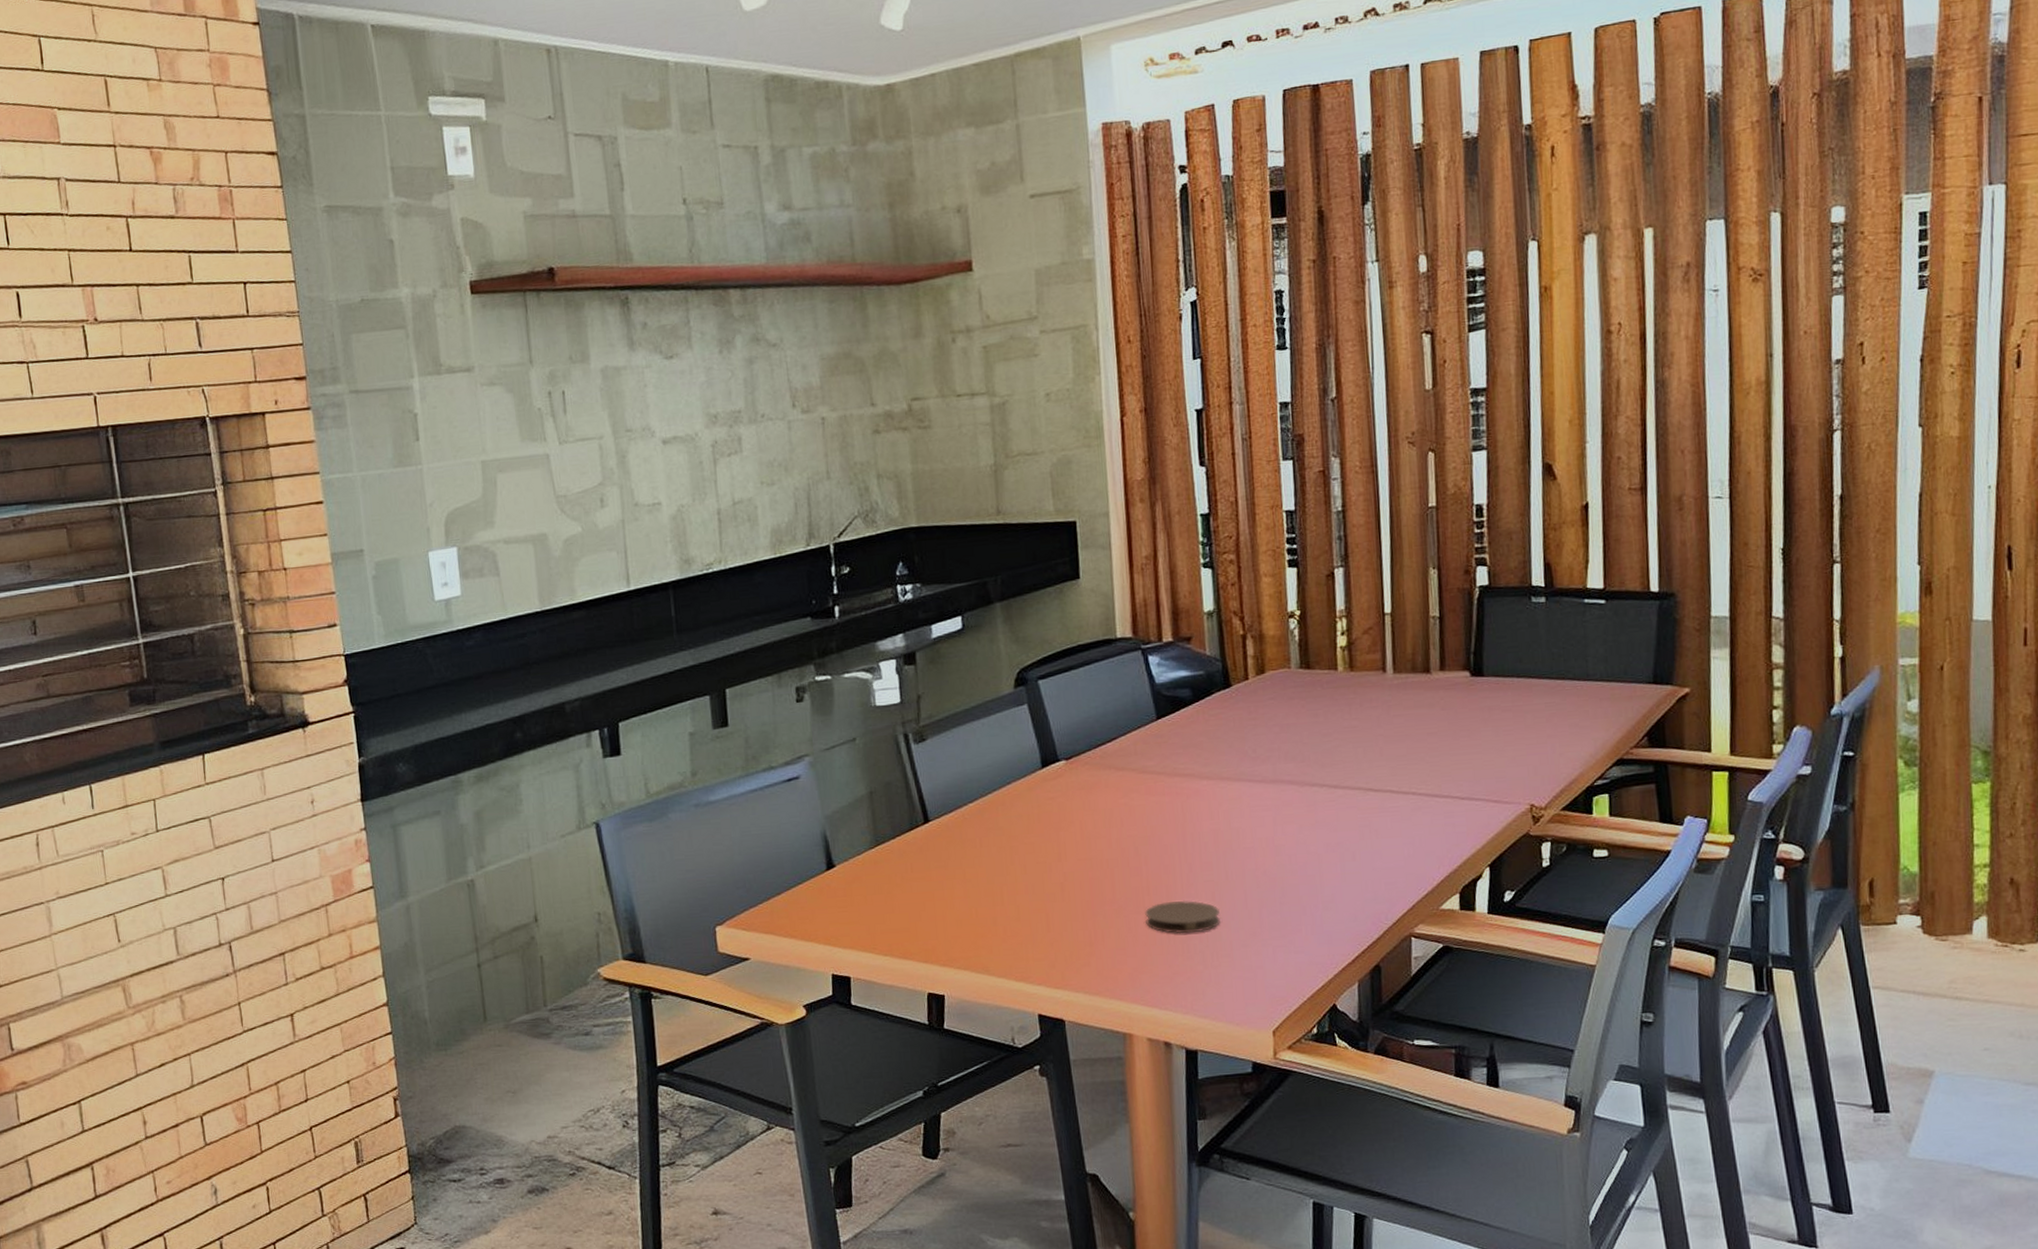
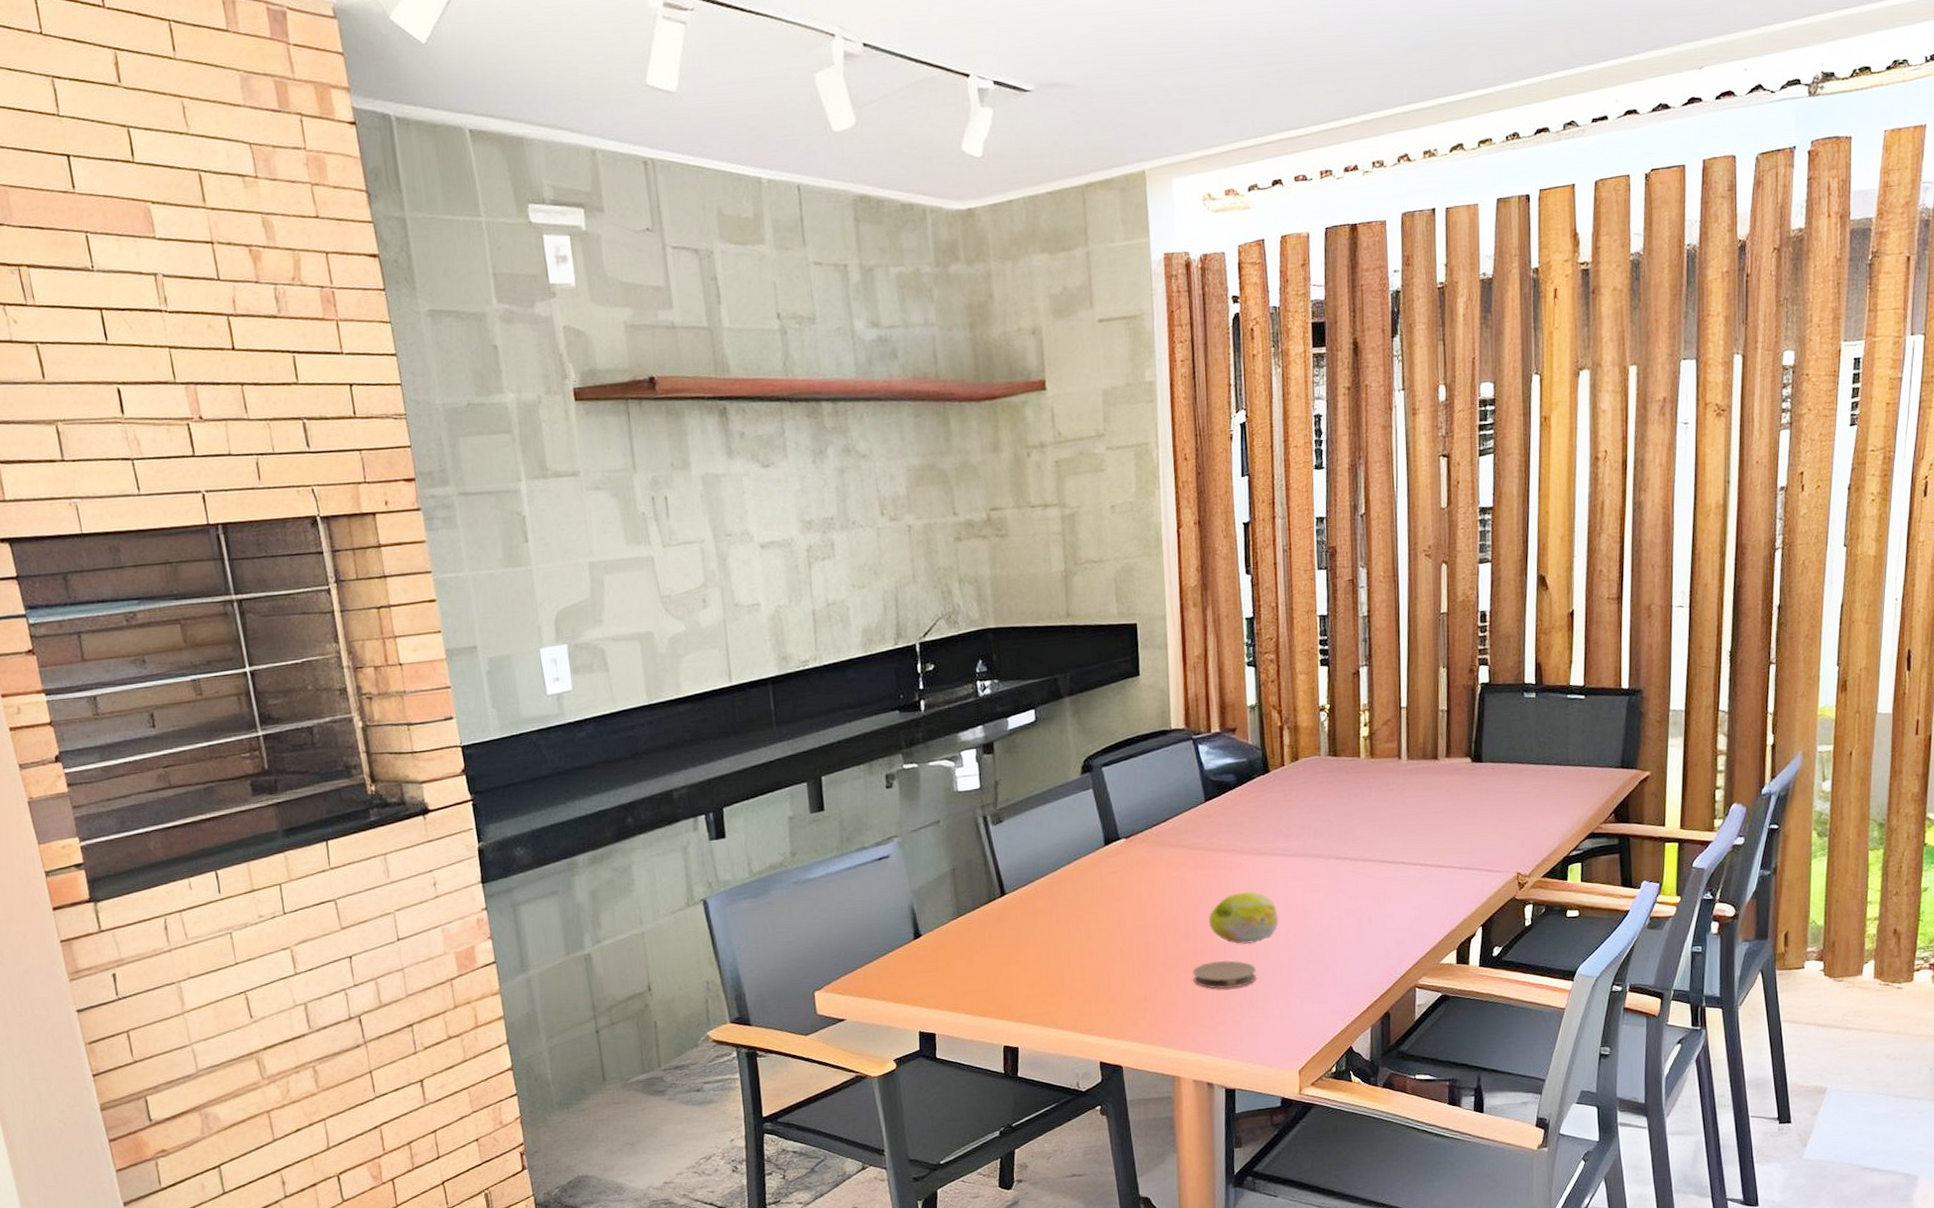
fruit: none [1162,821,1246,883] -> present [1208,891,1280,945]

